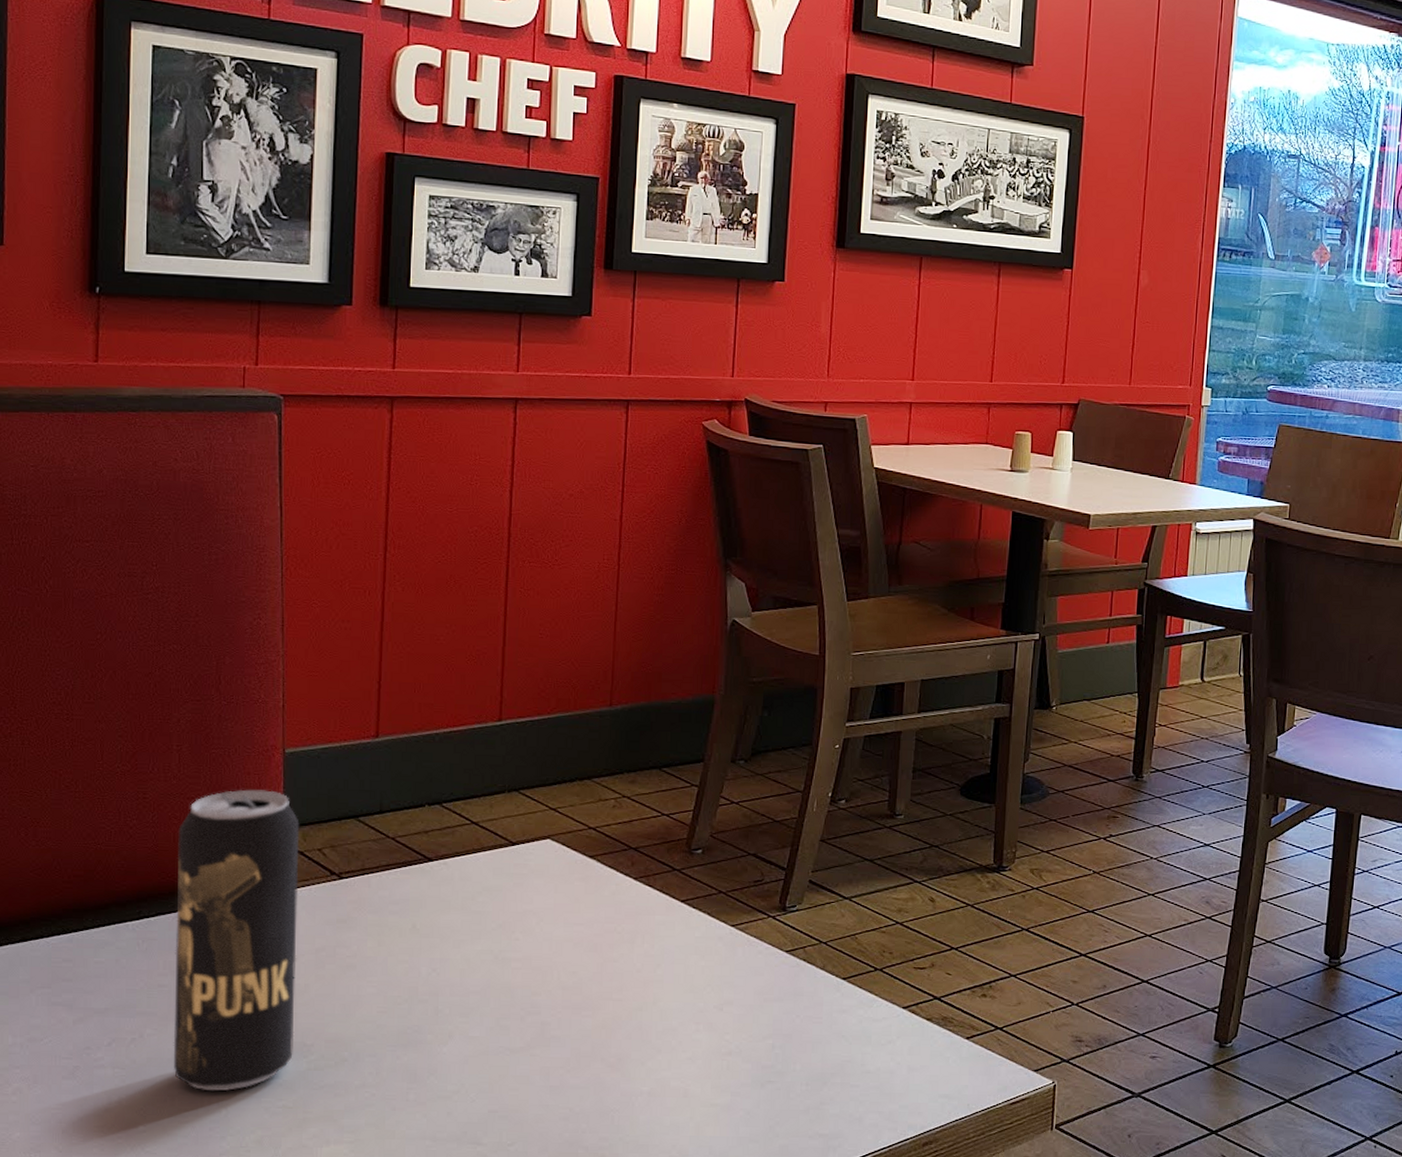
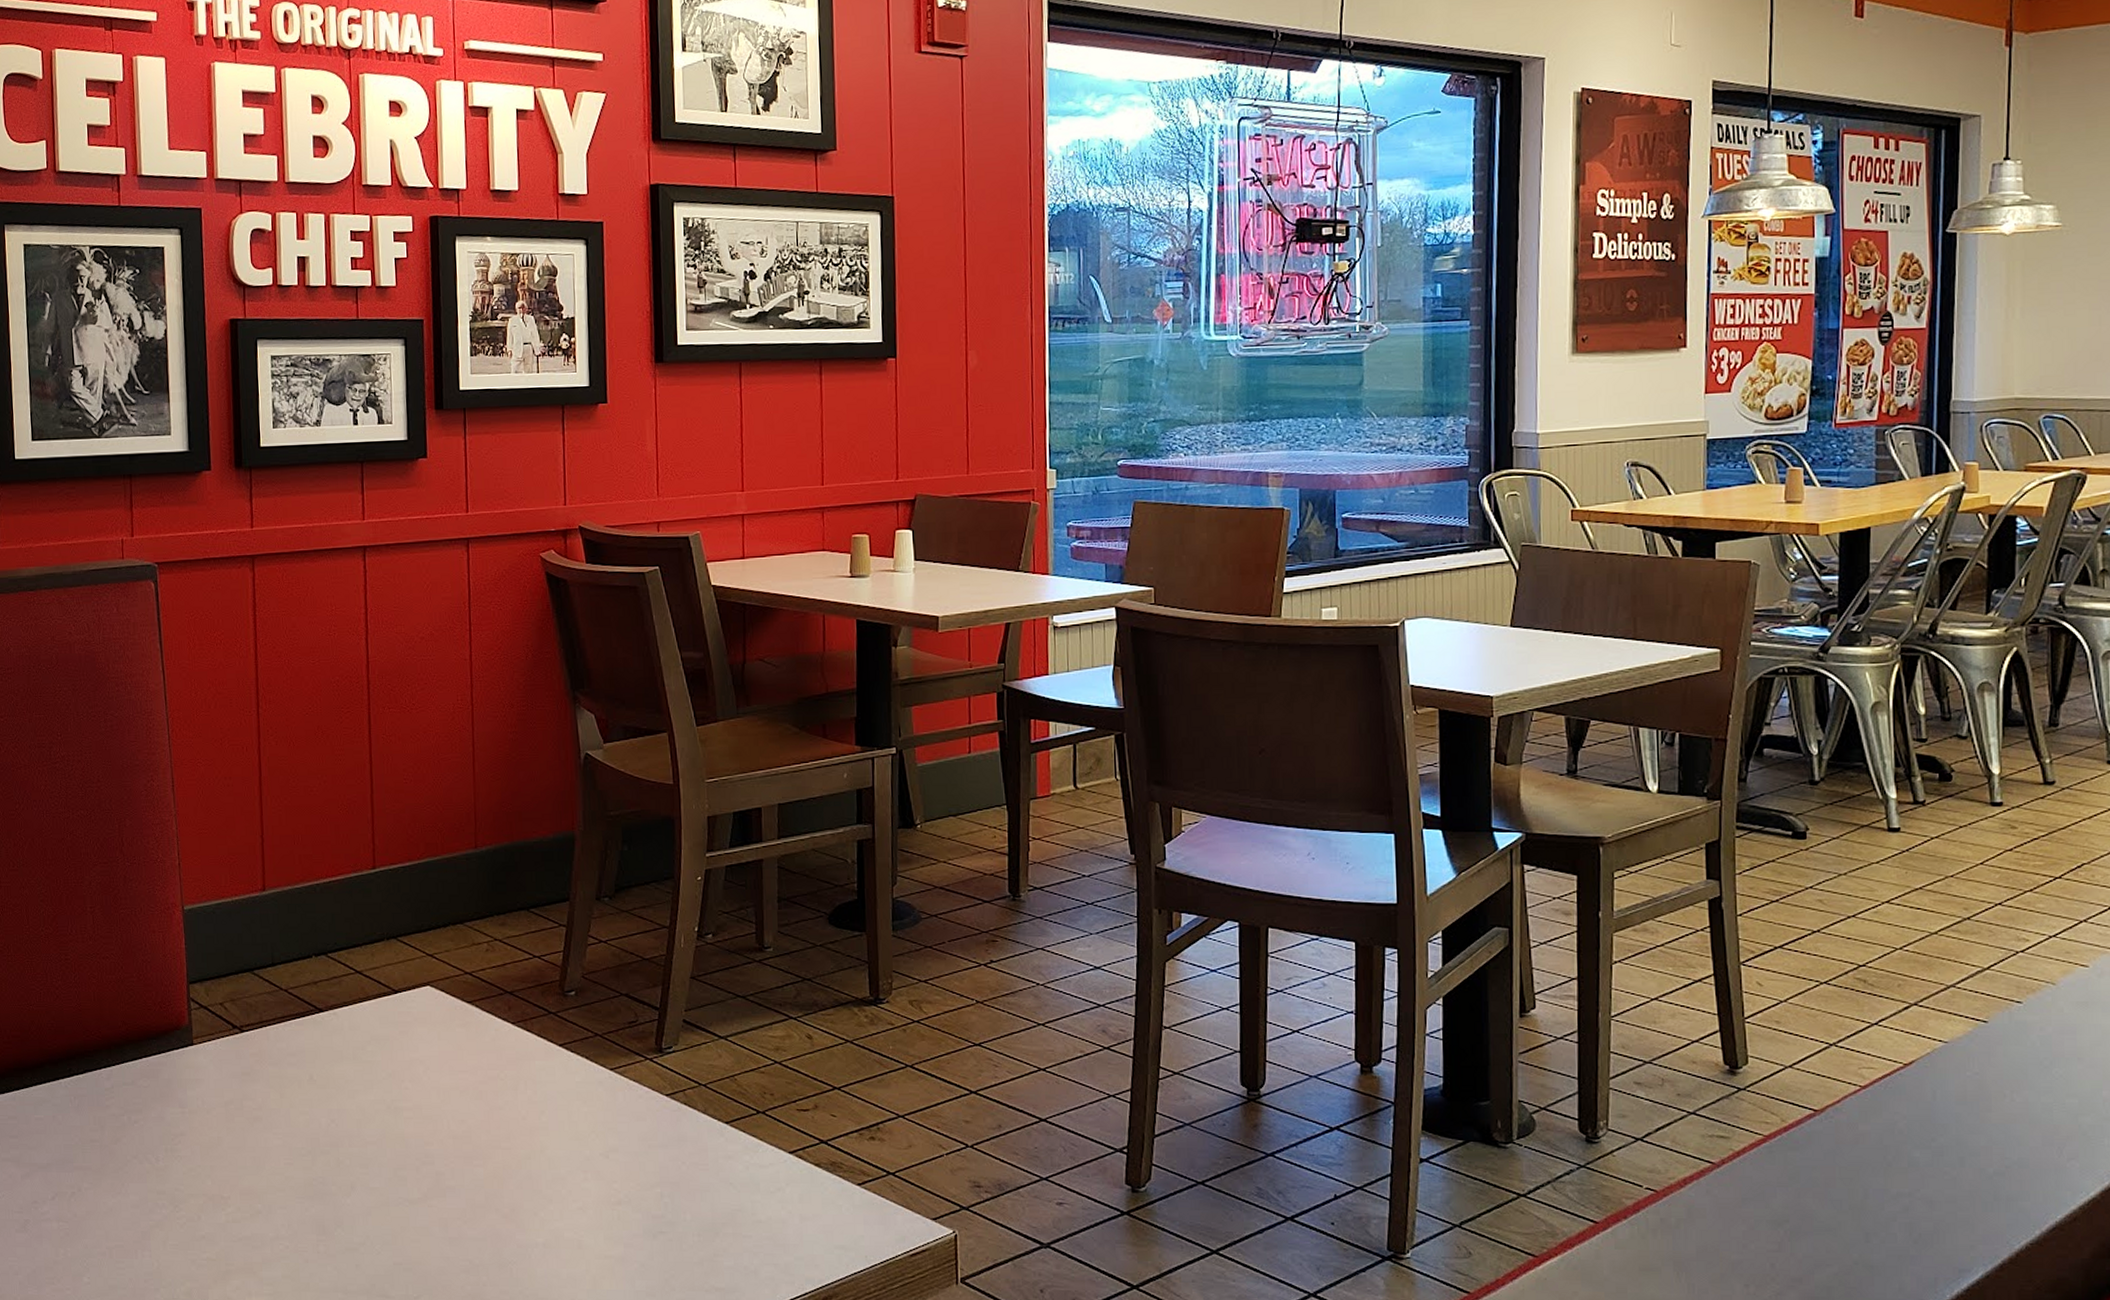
beverage can: present [173,789,300,1092] -> none [97,947,213,1244]

